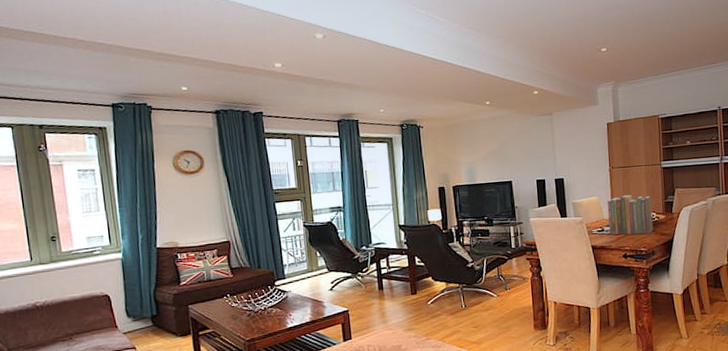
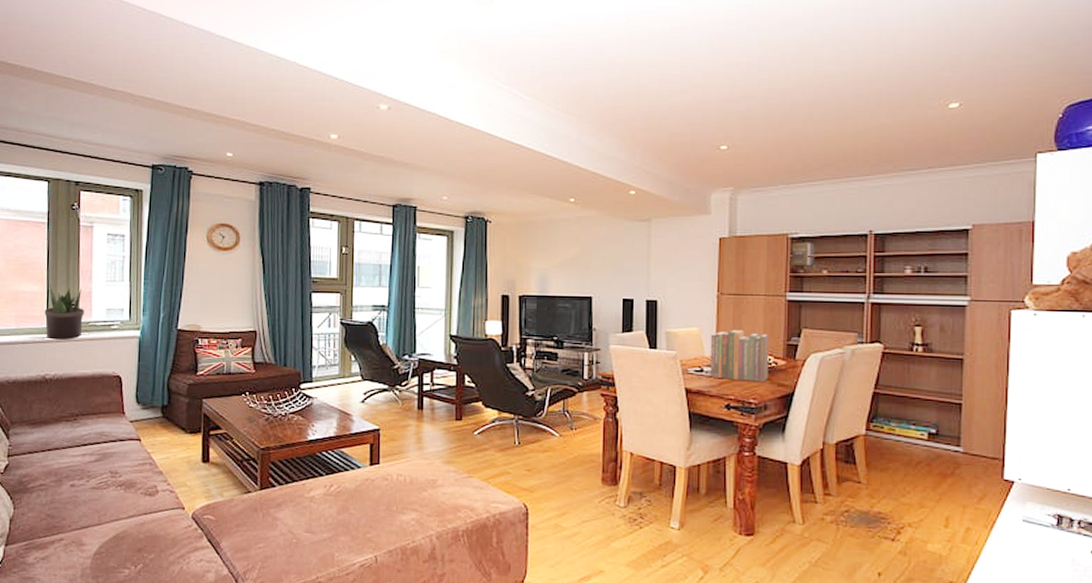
planter: none [26,221,66,271] -> present [44,285,84,341]
books: none [661,120,681,141] -> present [789,242,815,267]

